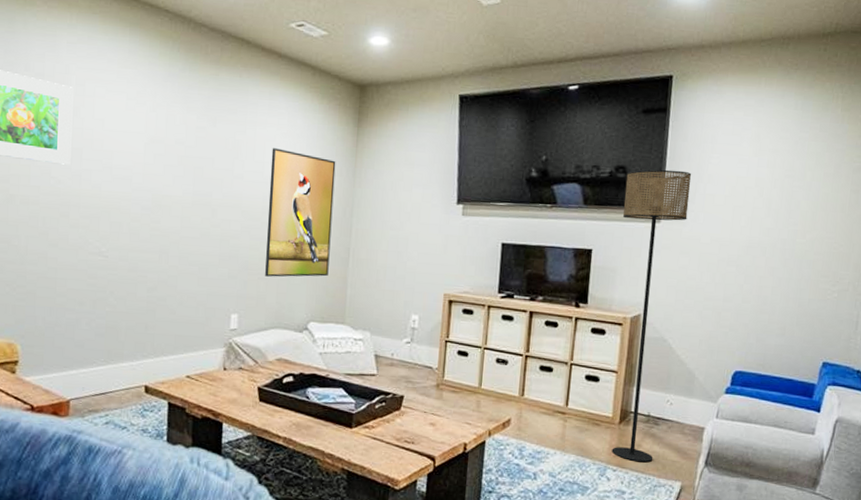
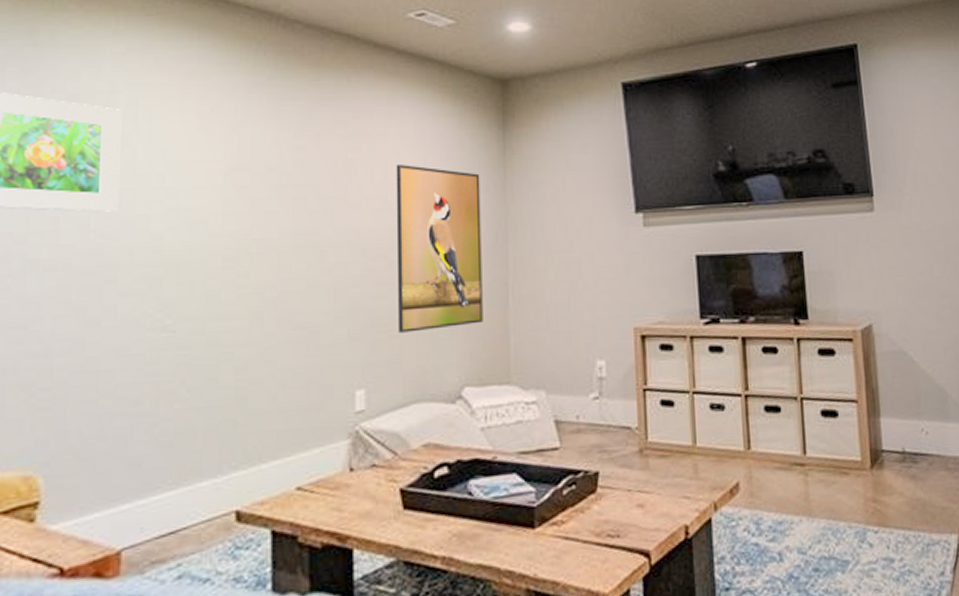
floor lamp: present [611,169,692,463] -> none [826,149,919,516]

